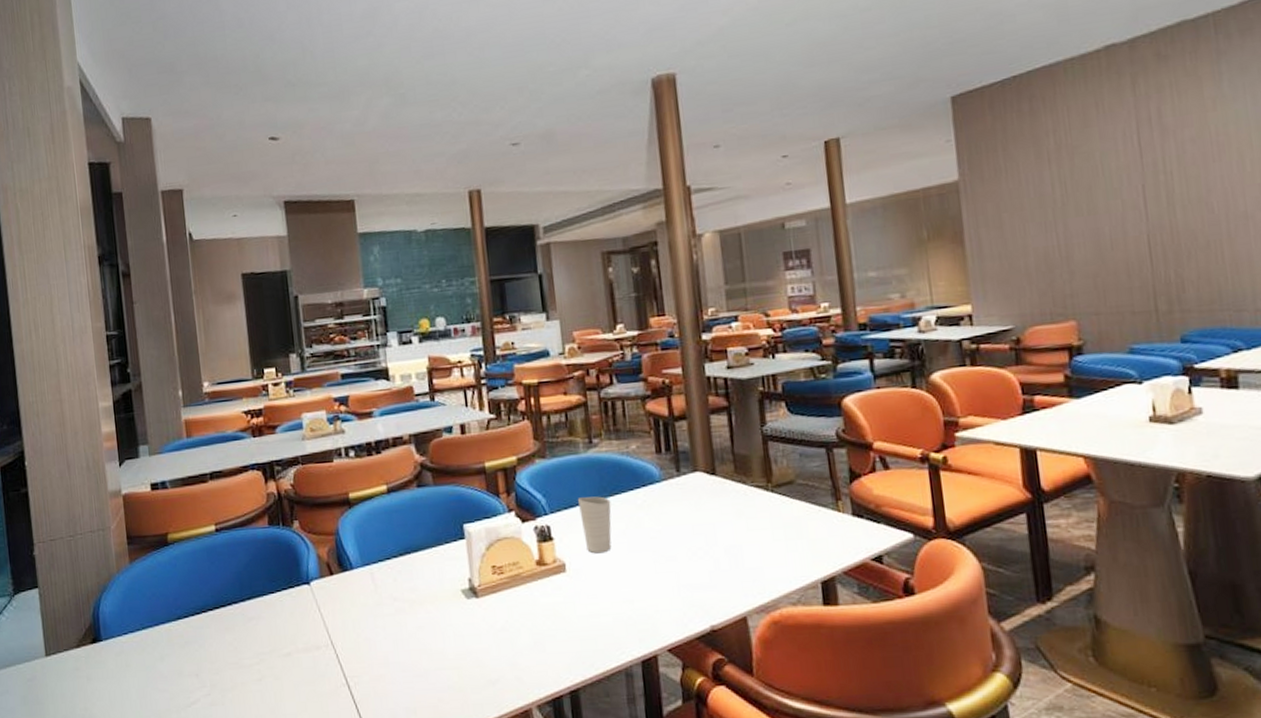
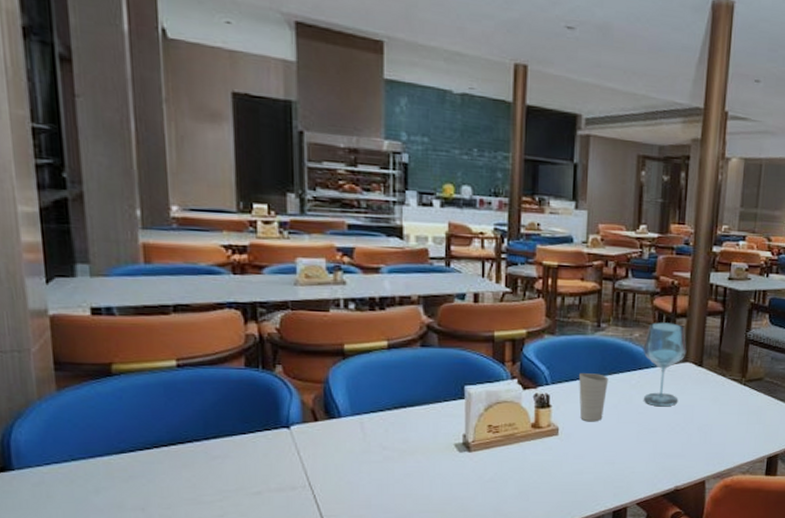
wine glass: none [643,428,695,529] -> present [643,322,687,407]

